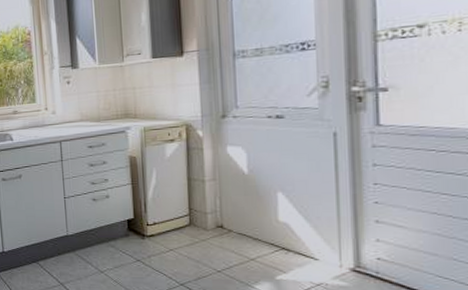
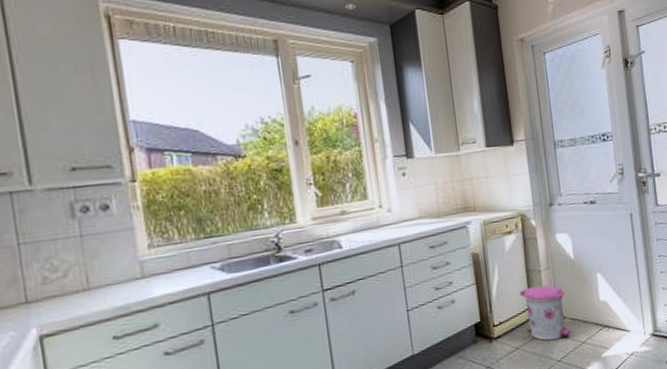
trash can: none [178,195,237,251] -> present [519,285,571,341]

